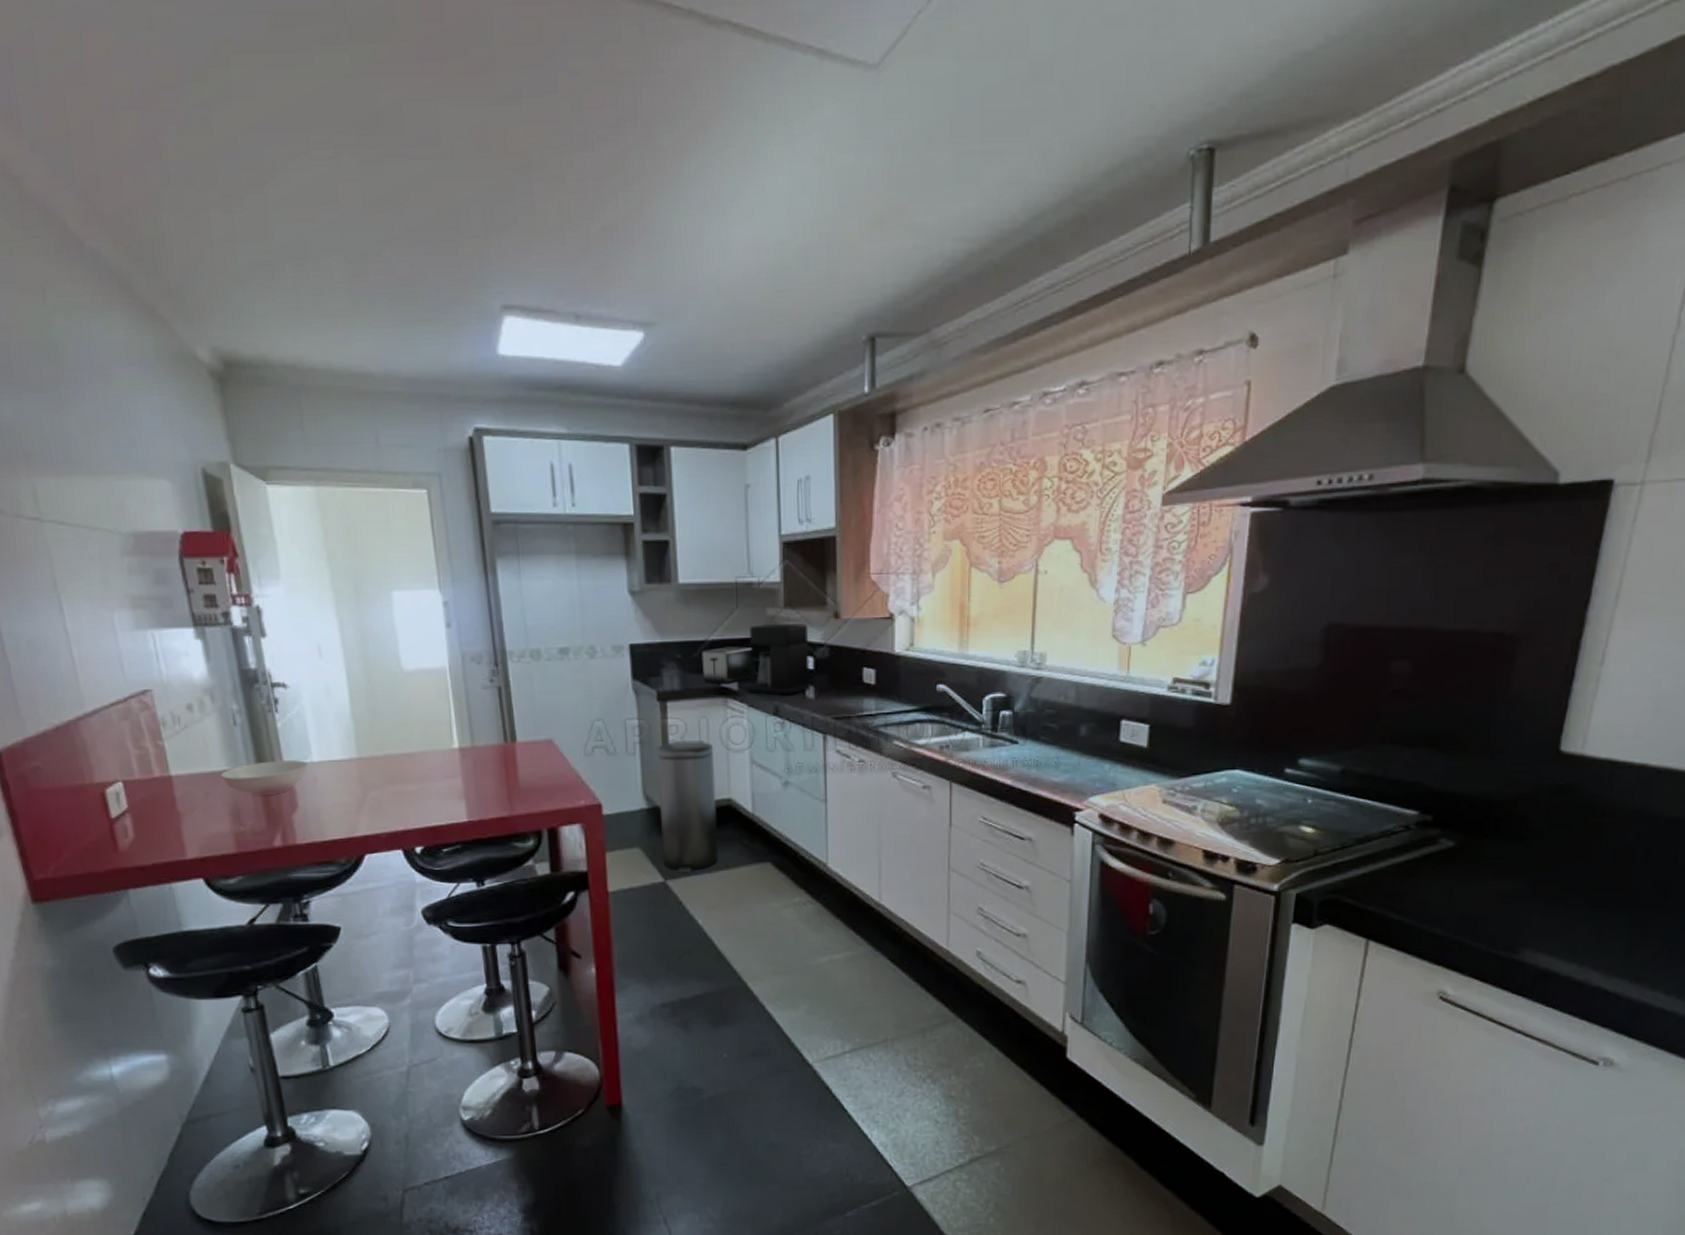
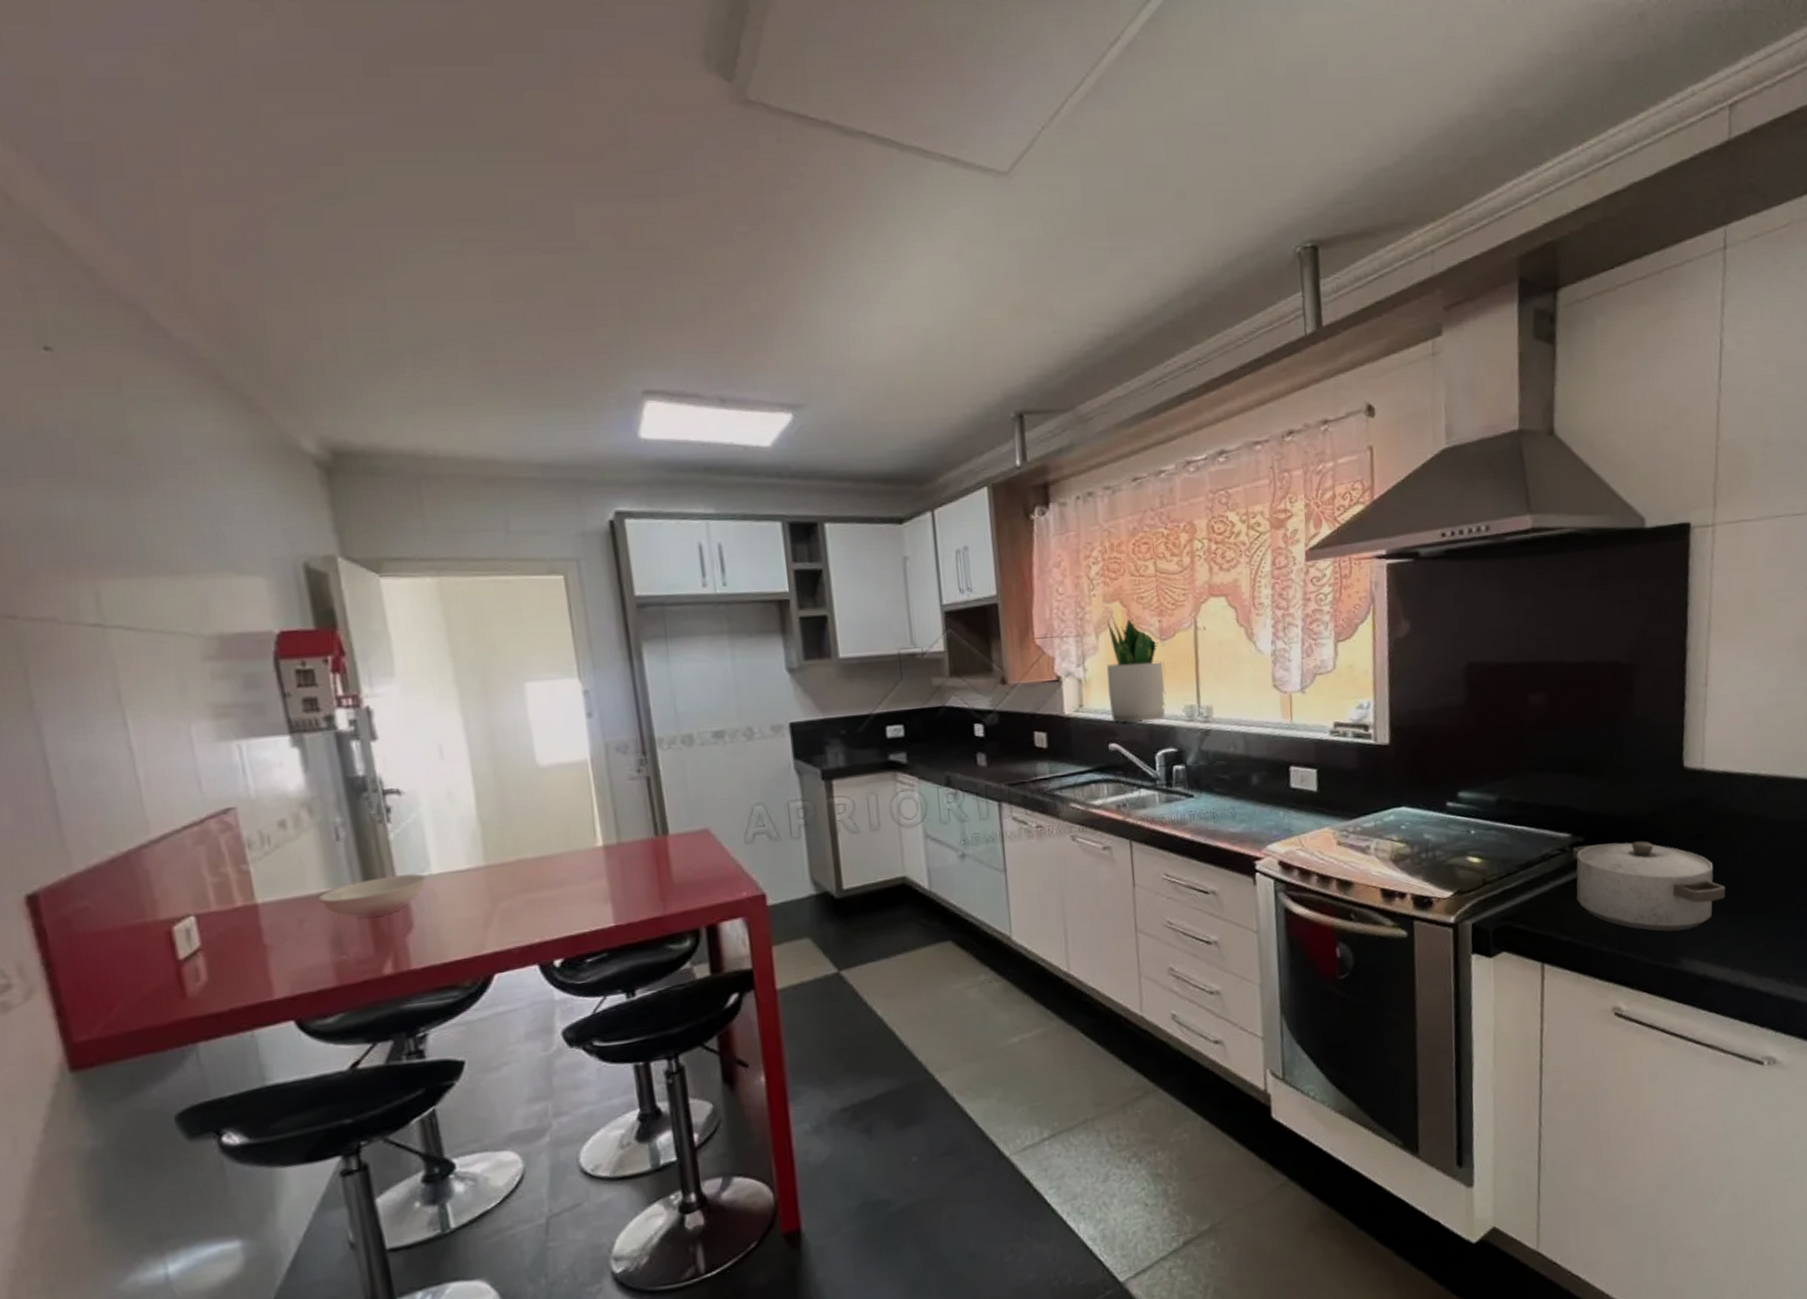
pedal bin: present [656,740,719,873] -> none [823,818,896,961]
toaster: present [702,646,754,685] -> none [867,718,922,758]
coffee maker: present [746,622,811,696] -> none [915,690,983,765]
planter: none [940,555,1001,665] -> present [1107,616,1166,723]
cooking pot: none [1415,824,1587,921] -> present [1572,841,1726,932]

